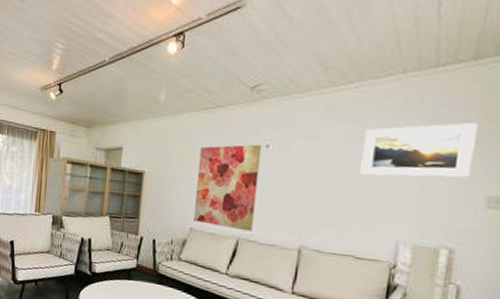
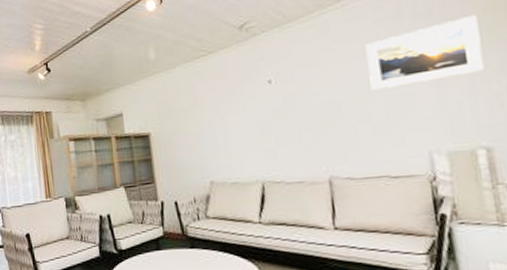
wall art: present [193,144,262,232] -> none [201,81,276,175]

